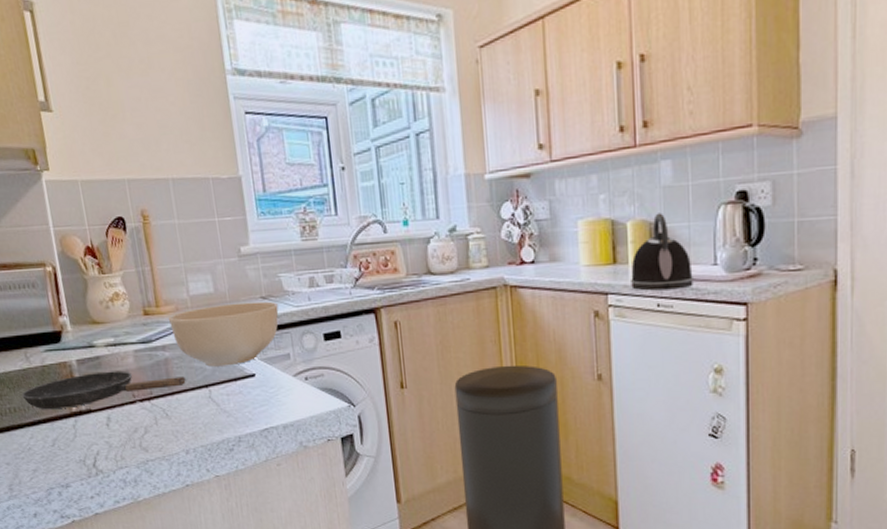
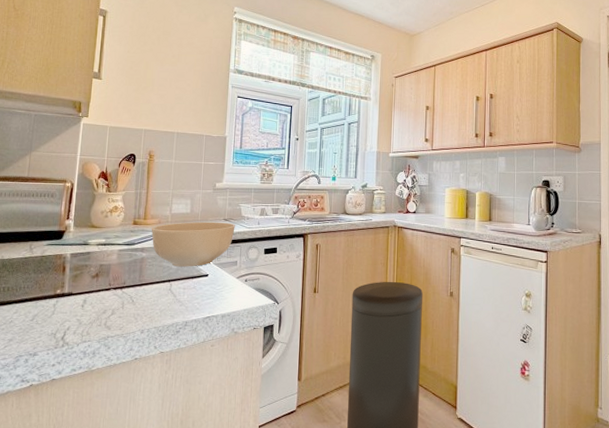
frying pan: present [21,371,187,410] -> none [18,264,155,291]
kettle: present [629,213,693,291] -> none [475,189,515,239]

